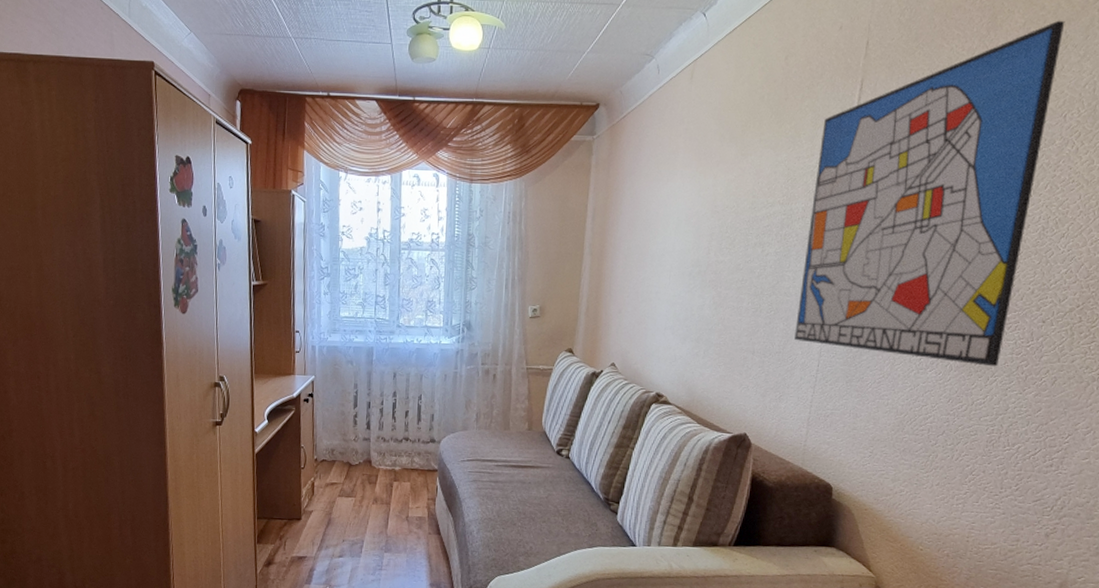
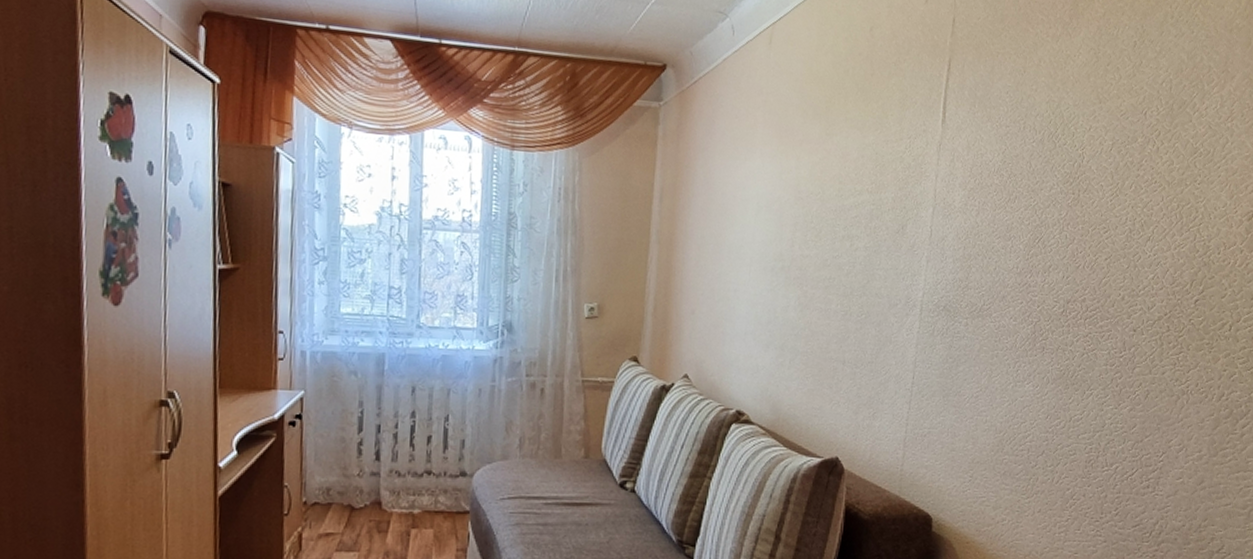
wall art: present [794,20,1065,367] -> none [888,13,1141,379]

